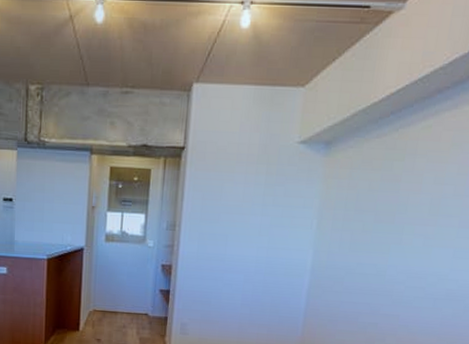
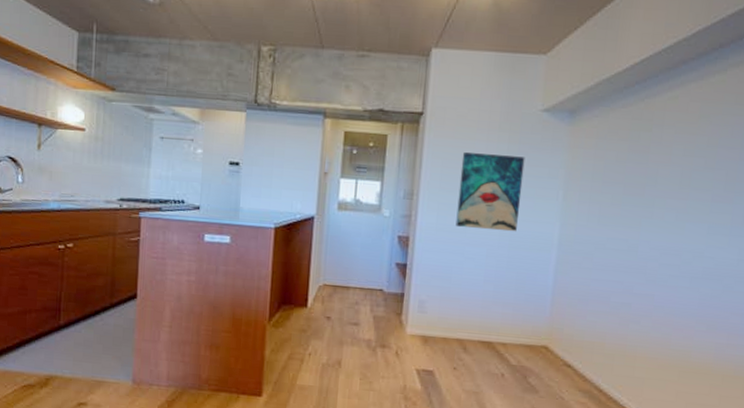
wall art: none [215,185,282,259] -> present [455,152,525,232]

